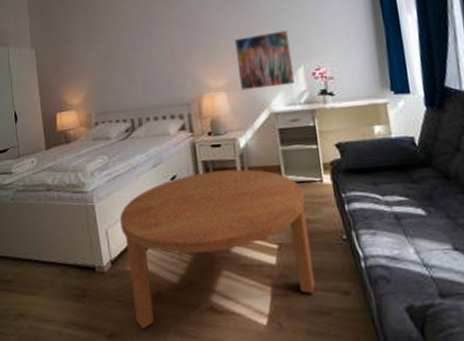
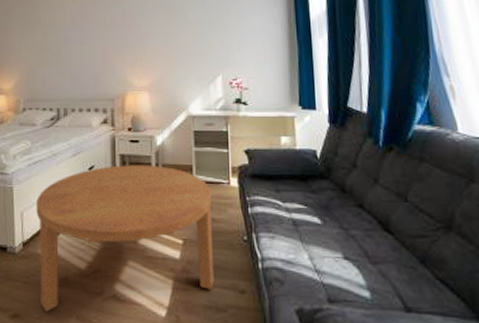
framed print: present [234,30,295,91] -> none [161,40,213,92]

